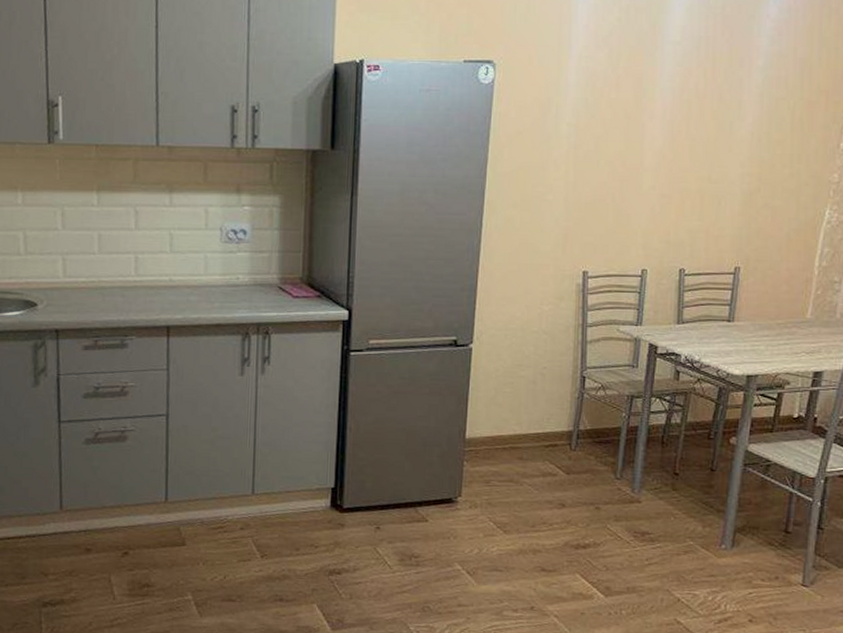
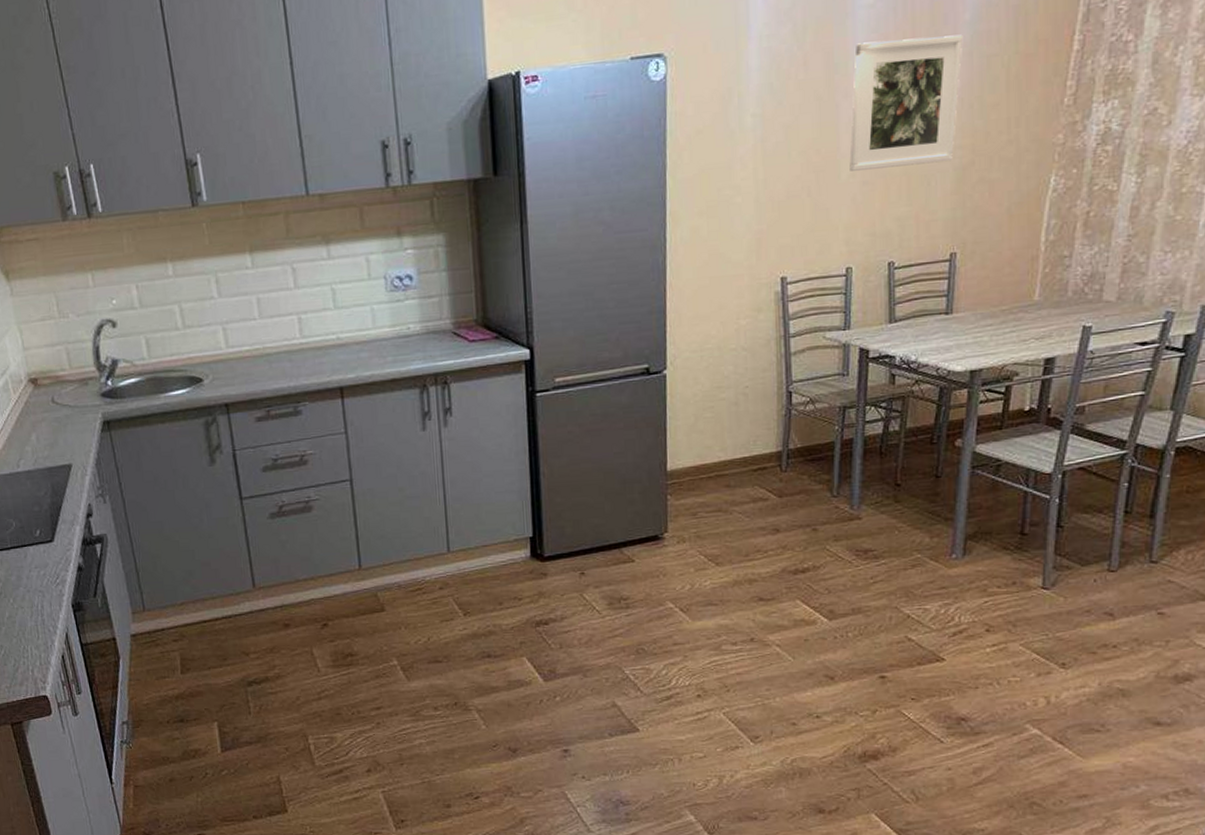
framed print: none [650,73,756,186] -> present [849,34,963,171]

